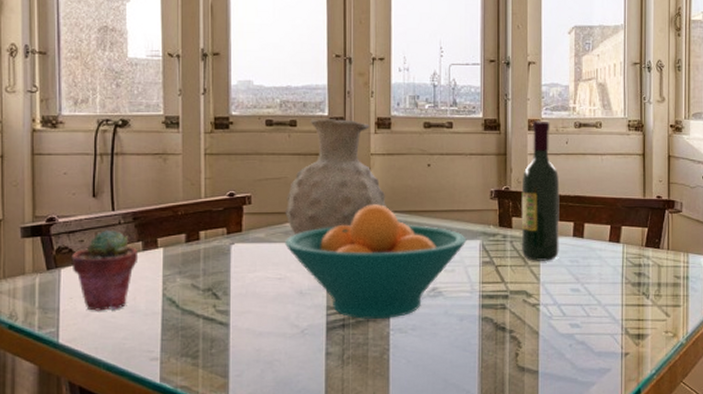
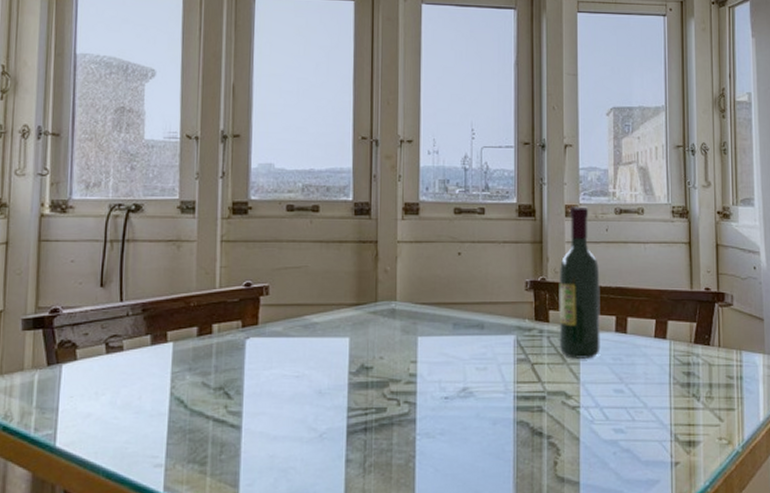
potted succulent: present [71,229,139,311] -> none [74,321,146,411]
vase: present [285,119,386,235] -> none [305,204,413,328]
fruit bowl: present [285,204,467,319] -> none [304,296,500,422]

